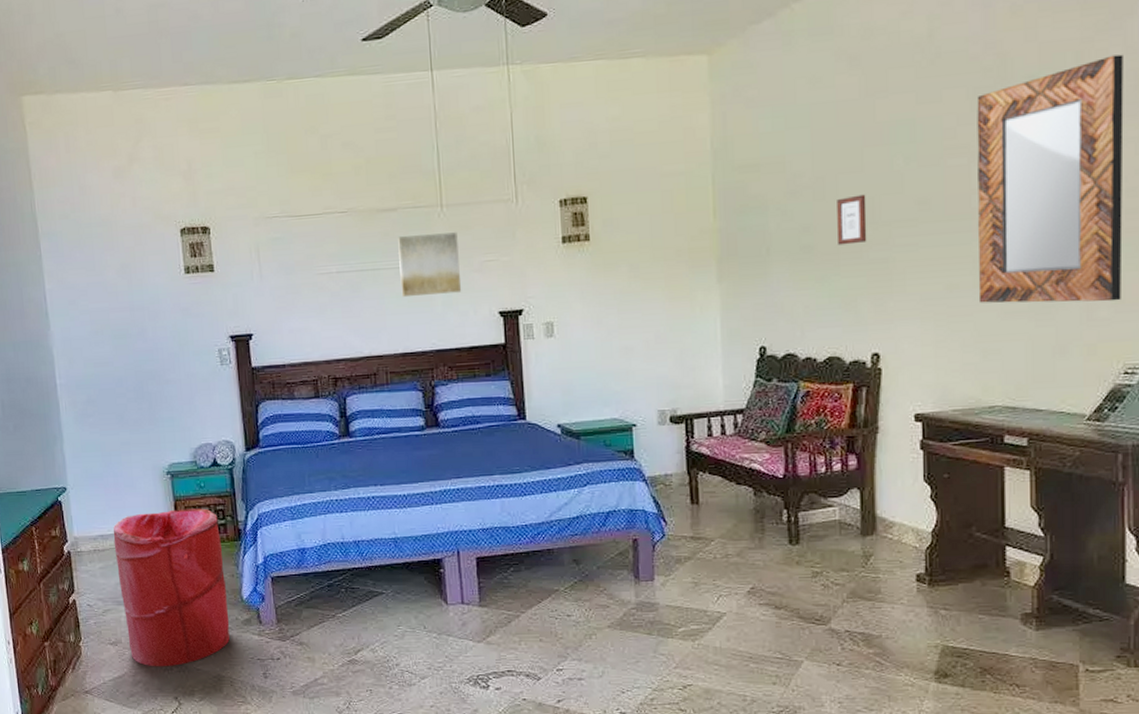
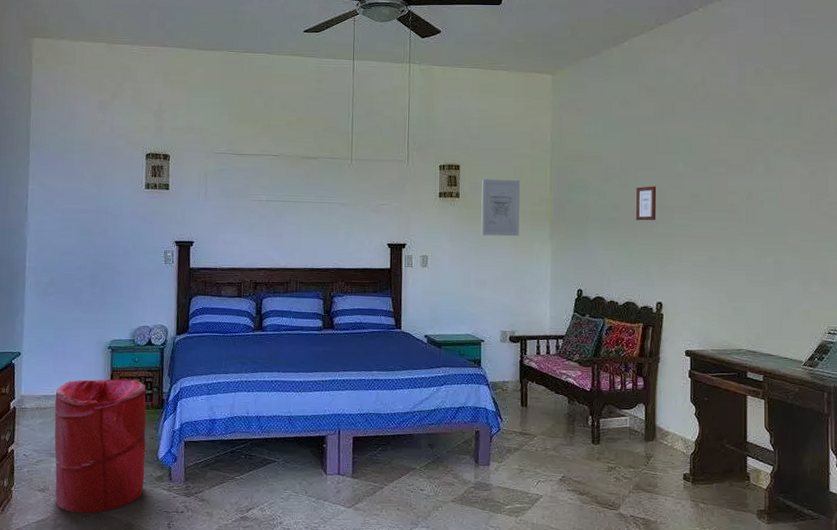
wall art: present [398,232,462,298] -> none [314,179,362,226]
wall art: none [619,207,675,288] -> present [481,179,521,237]
home mirror: present [976,54,1124,303] -> none [731,110,828,281]

